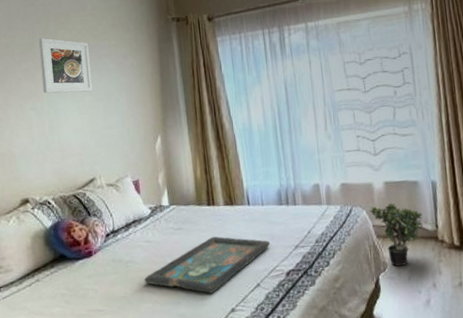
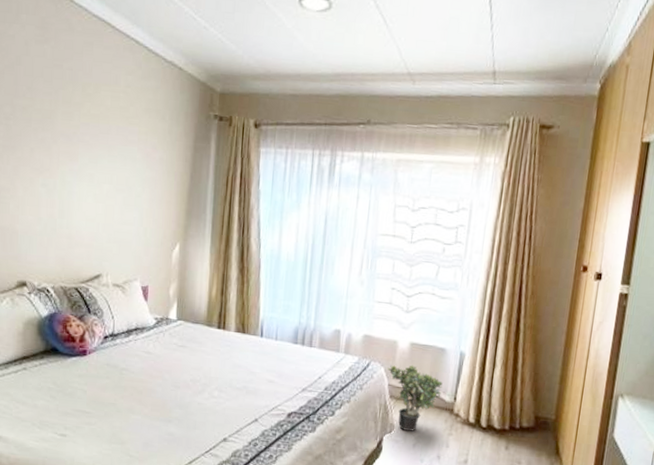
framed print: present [38,37,93,94] -> none [58,107,117,180]
decorative tray: present [144,236,271,294] -> none [138,362,277,419]

